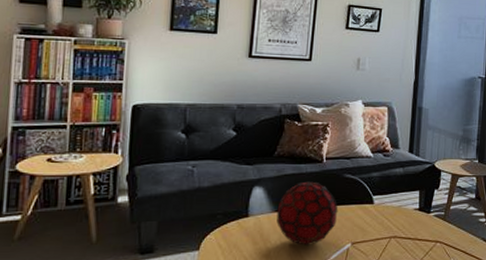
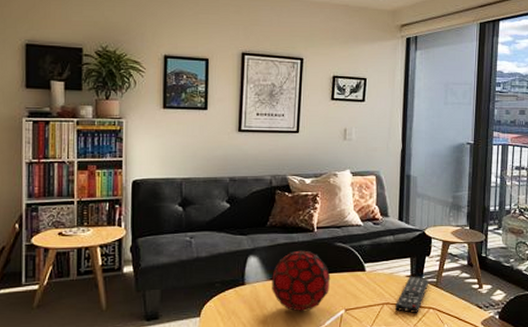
remote control: none [401,209,437,248] -> present [394,276,429,314]

